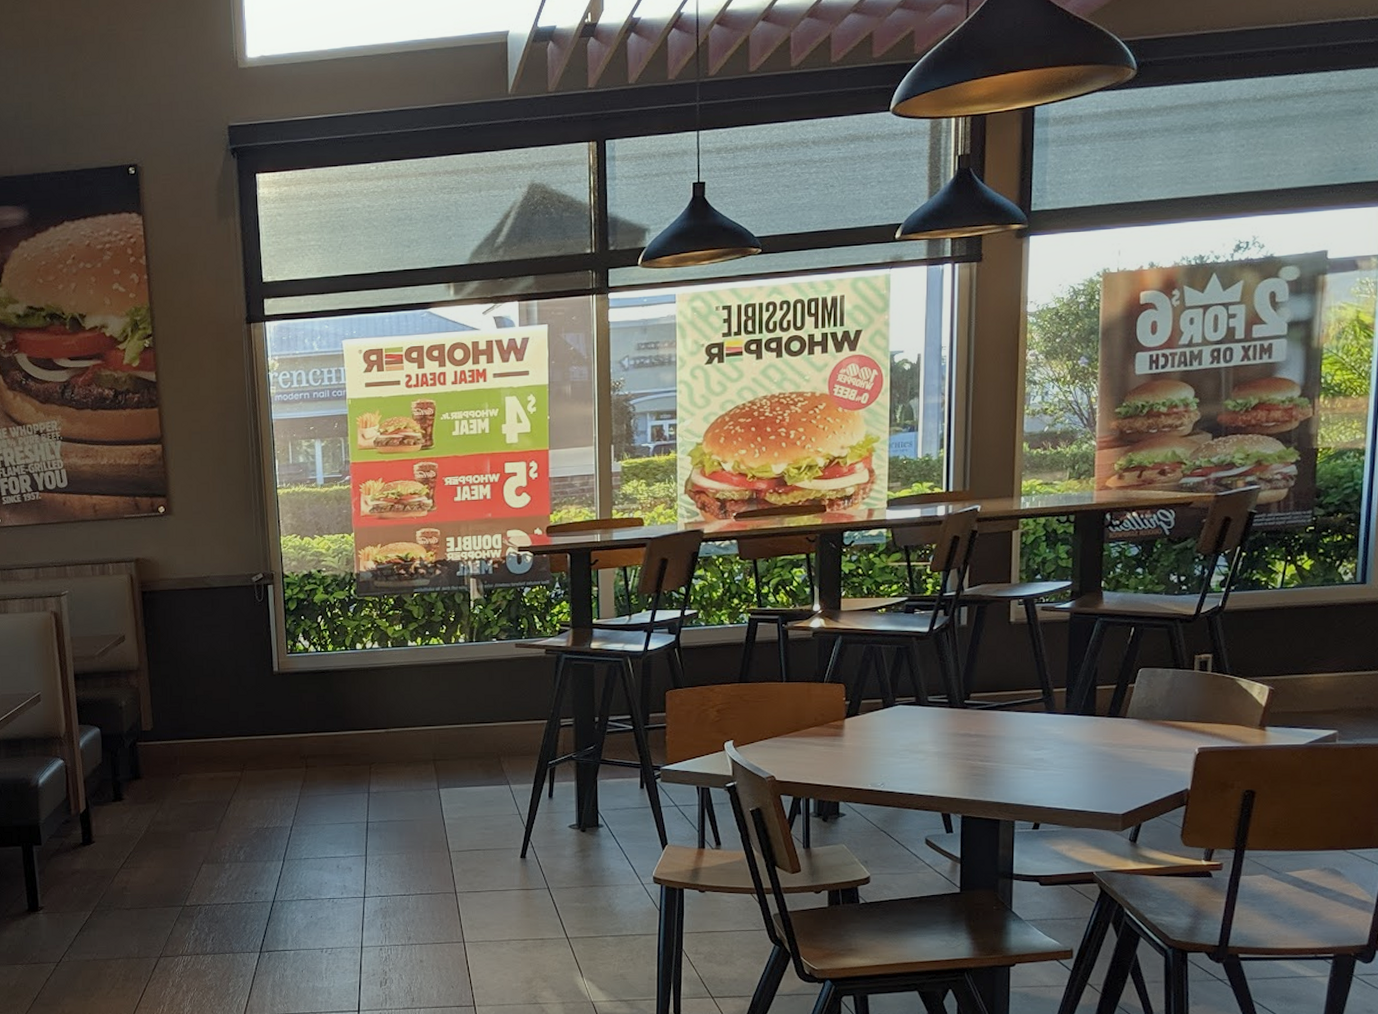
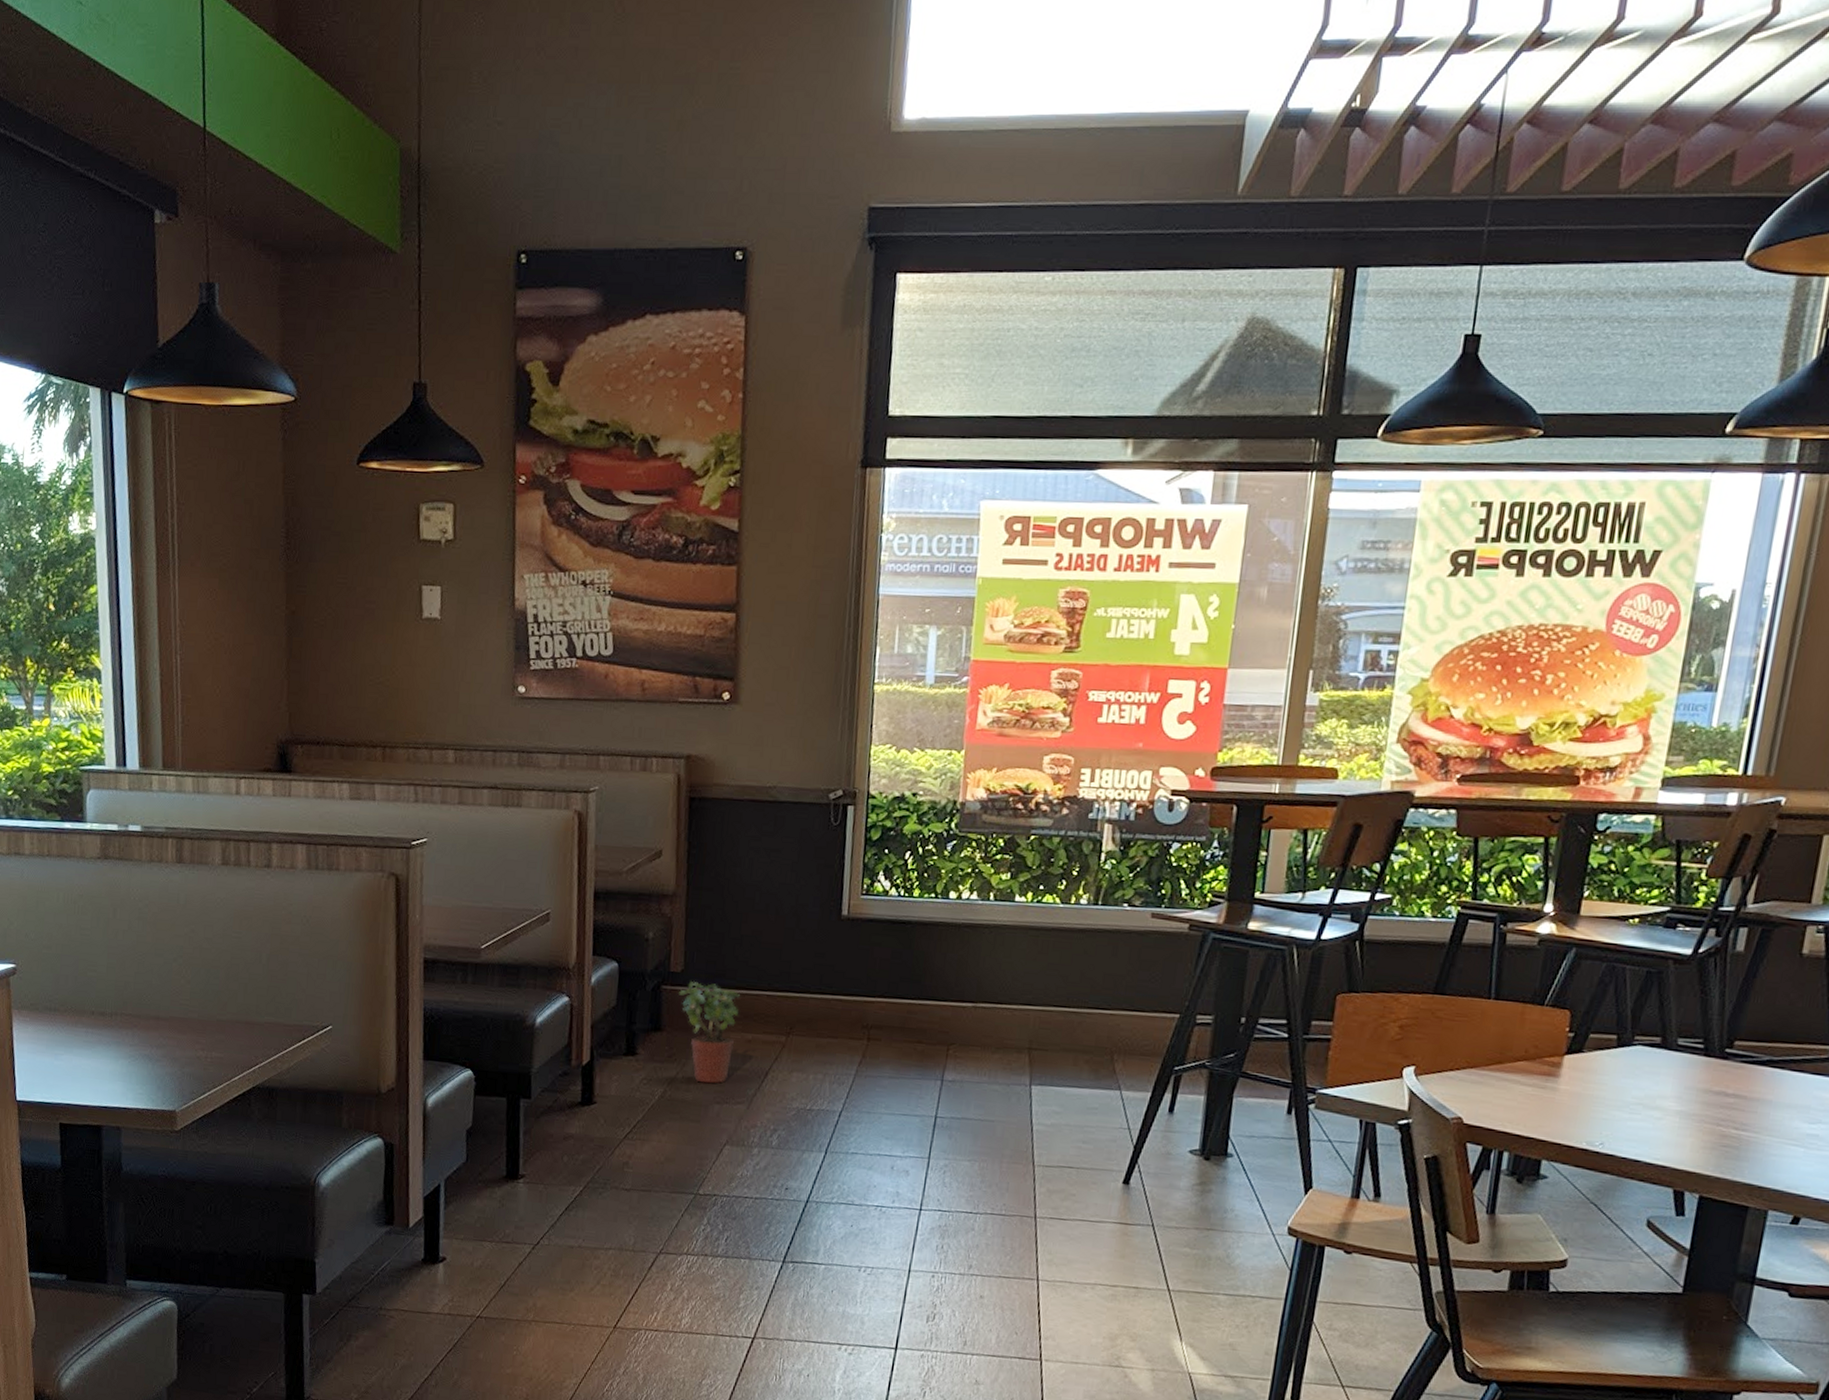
potted plant: none [151,736,201,817] -> present [679,980,740,1084]

